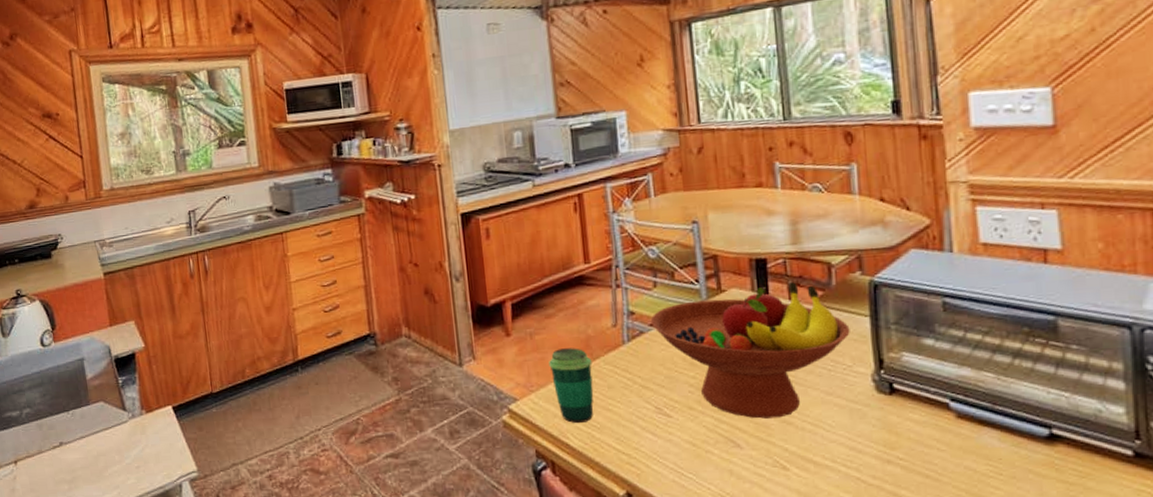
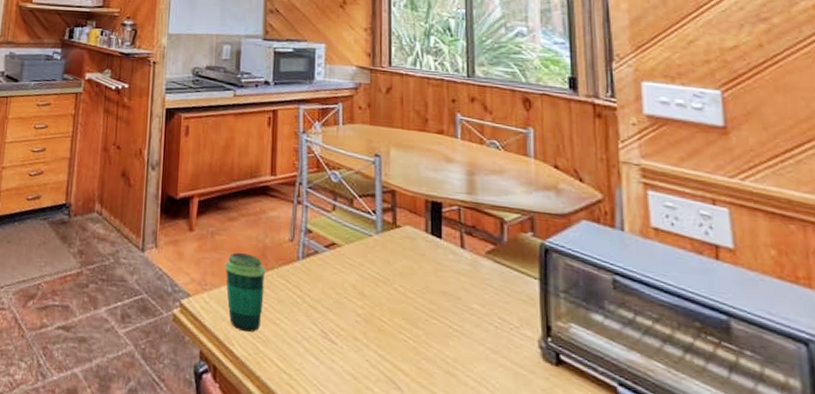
fruit bowl: present [650,282,850,419] -> none [326,230,519,368]

